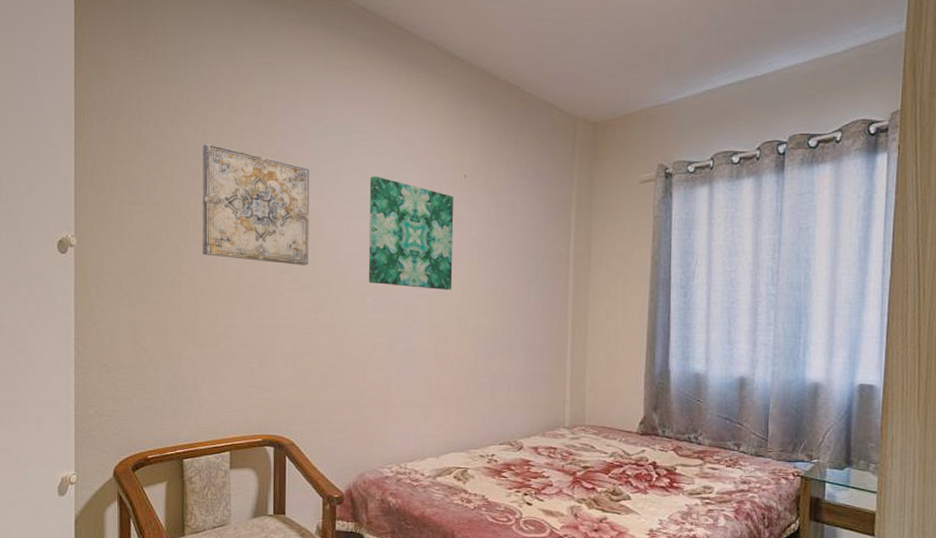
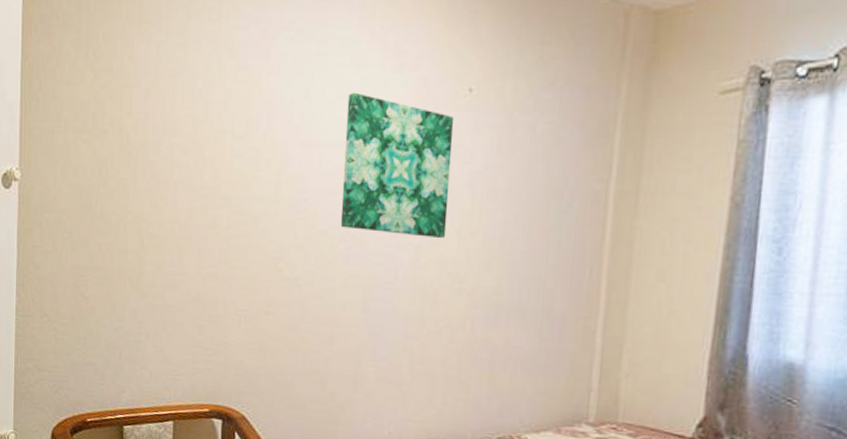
wall art: present [202,143,310,266] -> none [150,58,276,205]

